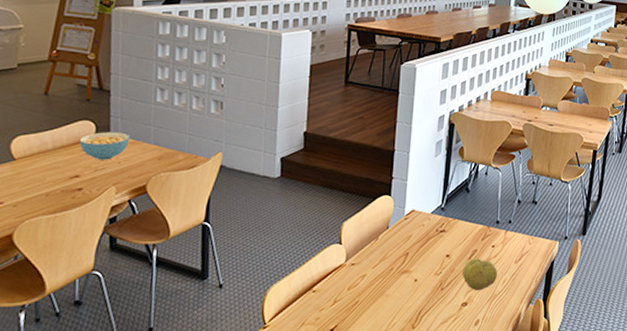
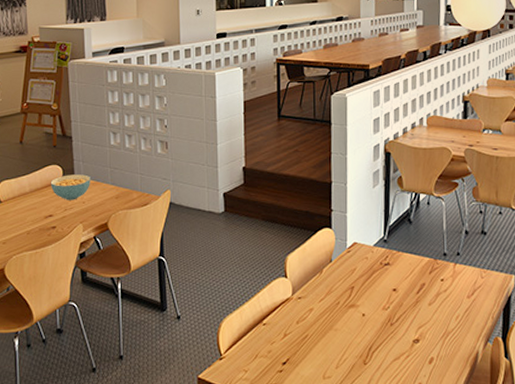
fruit: present [462,258,498,291] -> none [411,292,450,327]

